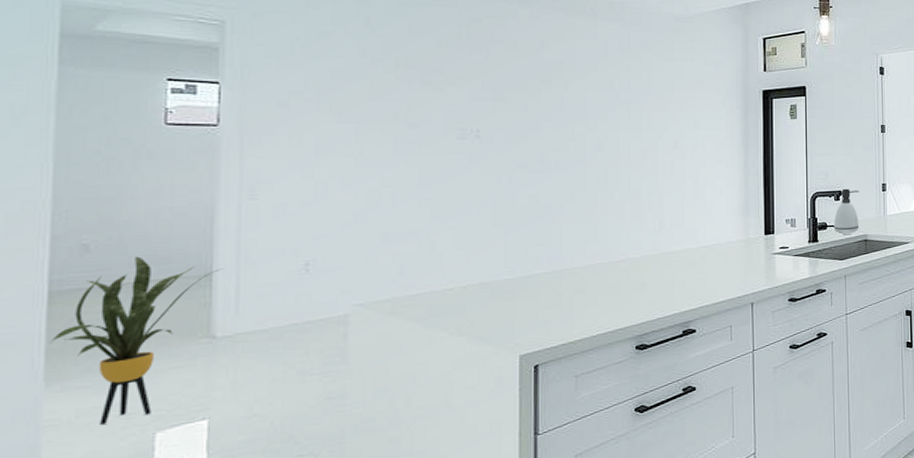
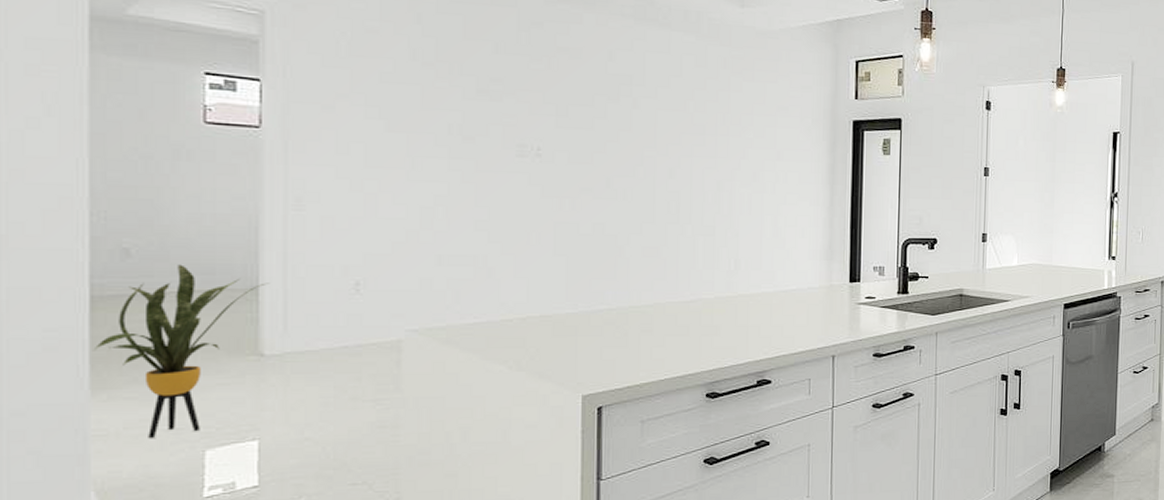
soap dispenser: present [833,188,860,235] -> none [926,236,956,287]

